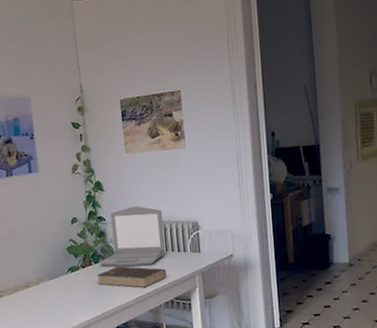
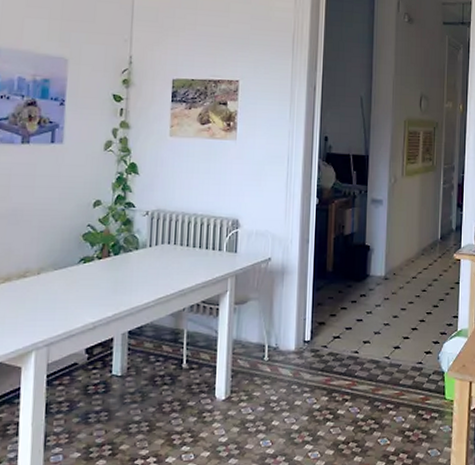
book: present [97,266,167,288] -> none [114,261,197,288]
laptop: present [99,206,166,268] -> none [120,195,202,263]

